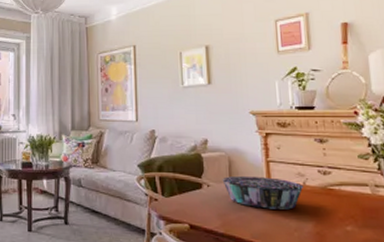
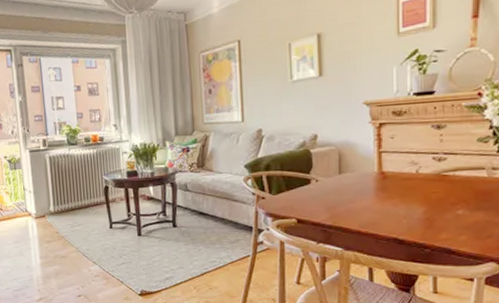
decorative bowl: present [222,175,304,210] -> none [331,168,417,199]

